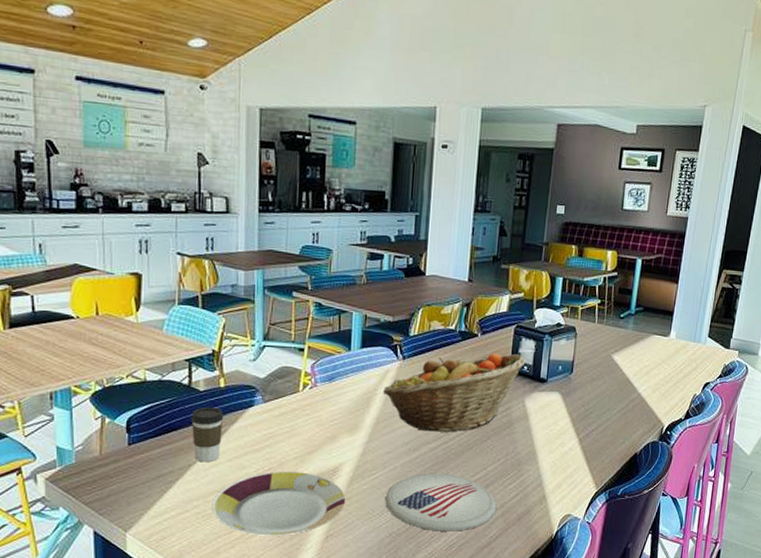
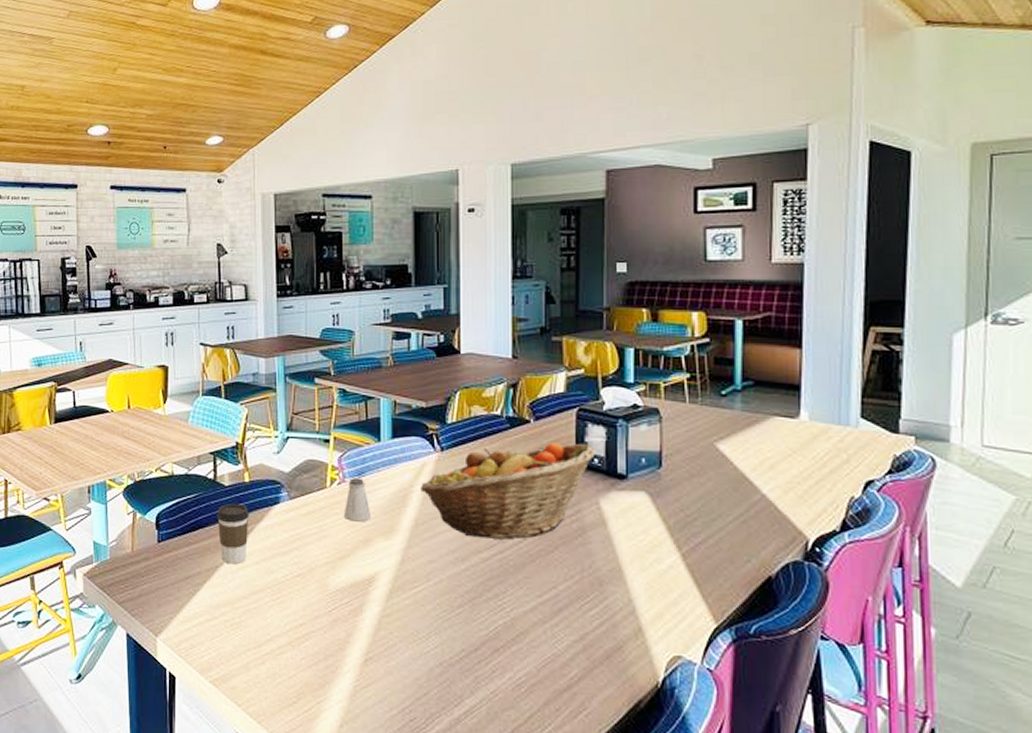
plate: present [212,472,346,536] -> none [240,578,385,655]
saltshaker: none [313,383,339,421] -> present [343,478,372,522]
plate: present [384,473,497,531] -> none [430,589,576,667]

